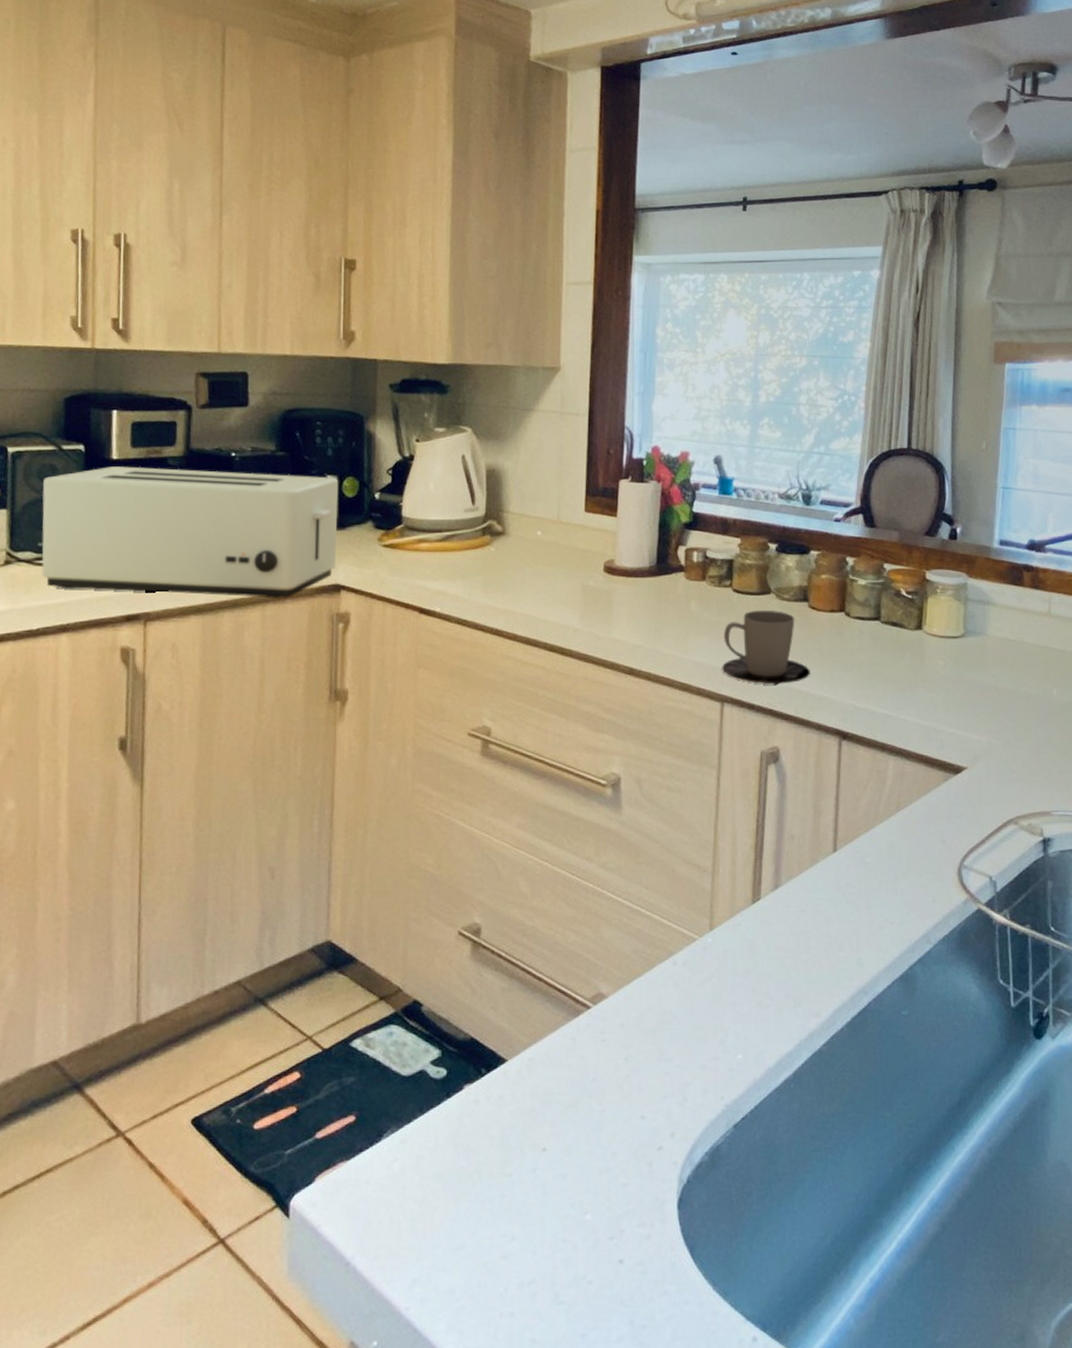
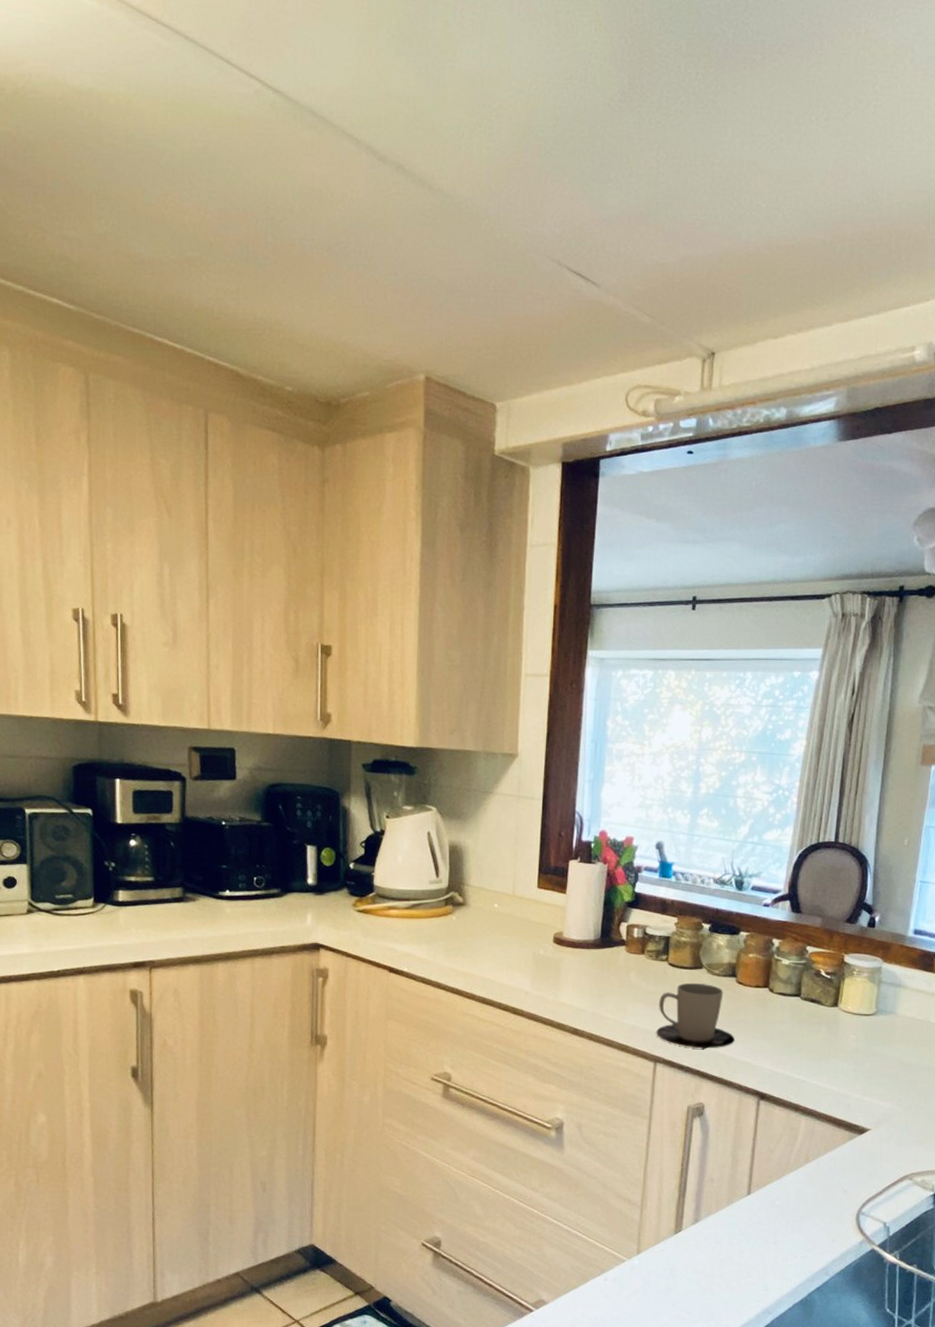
toaster: present [41,466,339,600] -> none [57,830,318,954]

